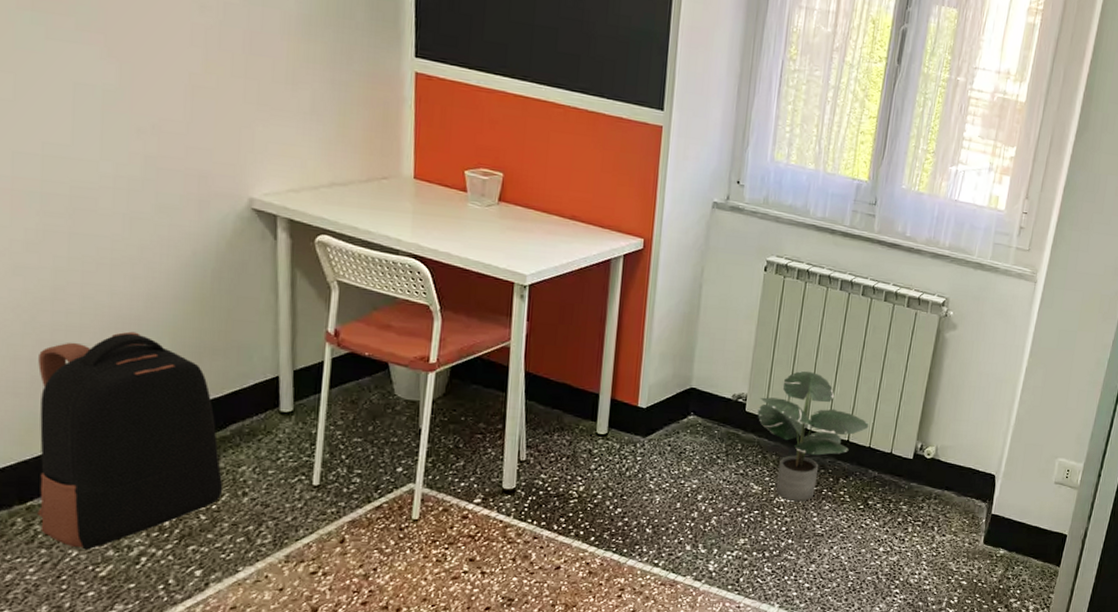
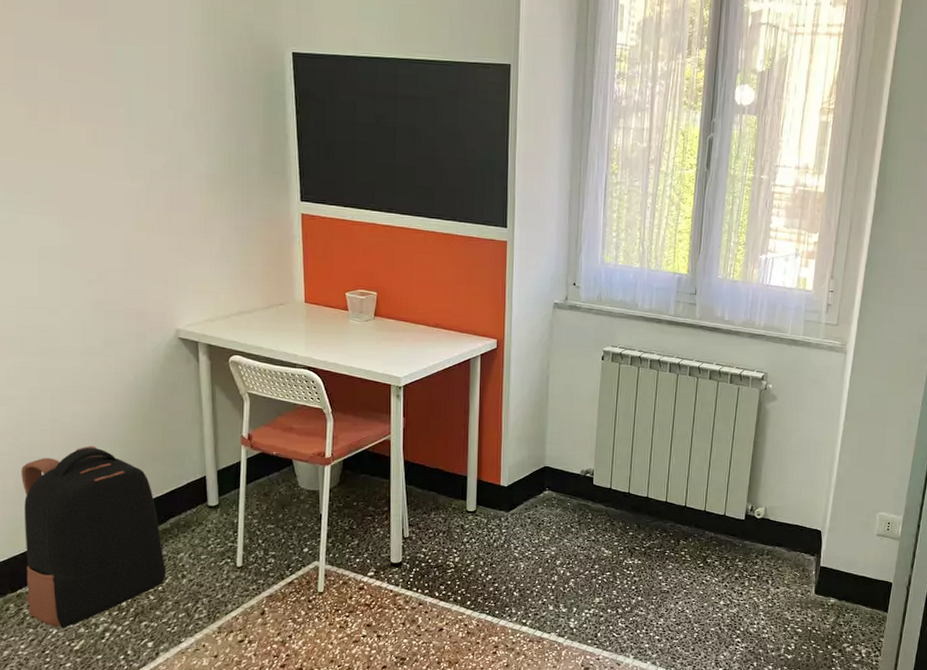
potted plant: present [757,370,869,502] -> none [603,445,703,563]

